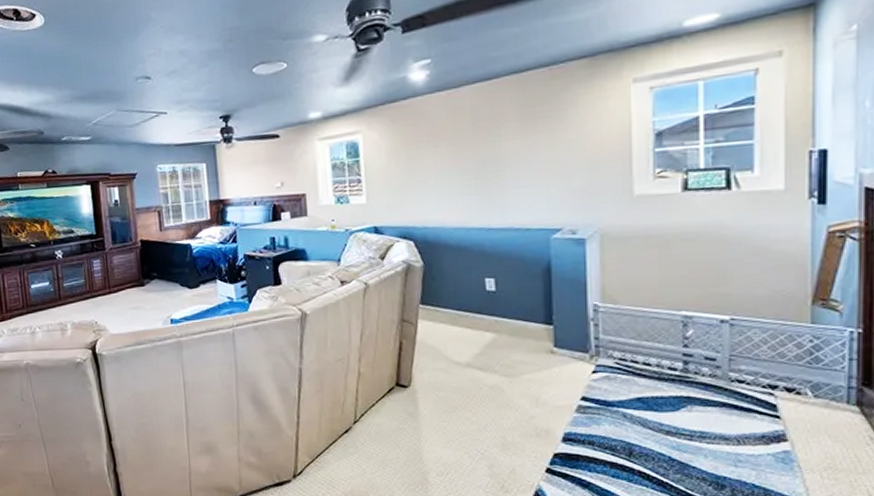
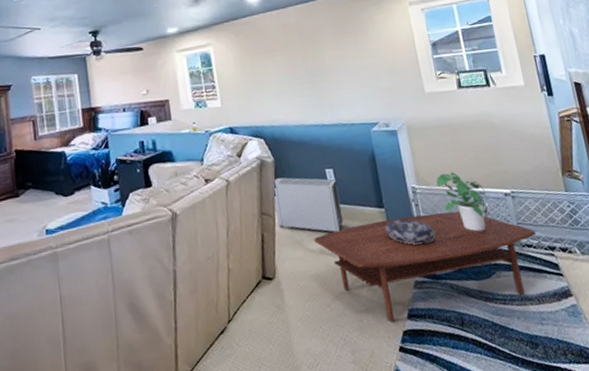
air purifier: none [419,284,499,346] -> present [275,177,344,233]
coffee table: none [461,335,754,443] -> present [314,211,536,323]
decorative bowl: none [552,338,615,368] -> present [386,219,436,245]
potted plant: none [628,290,693,360] -> present [436,171,488,232]

